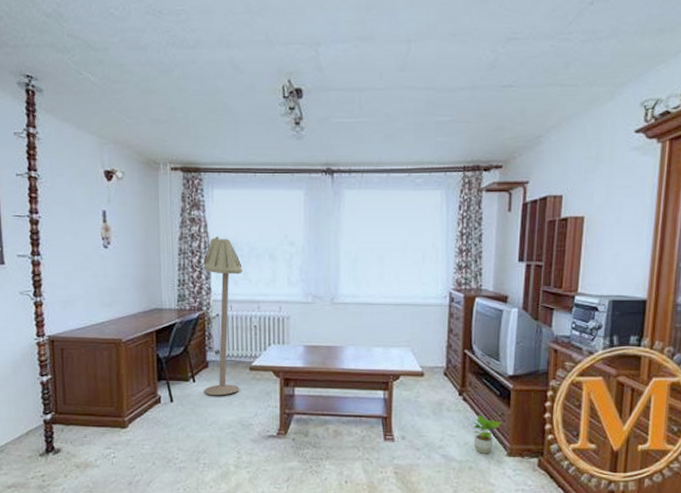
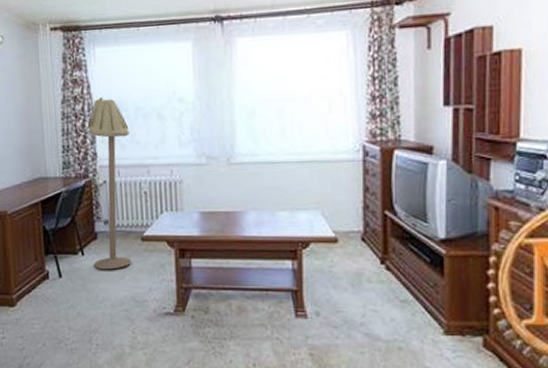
potted plant: present [471,414,502,454] -> none [398,286,435,332]

